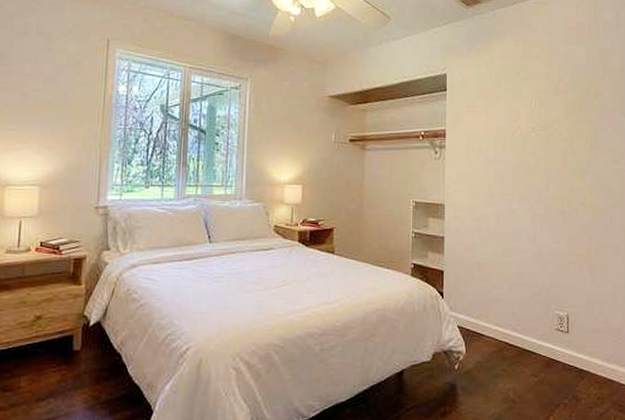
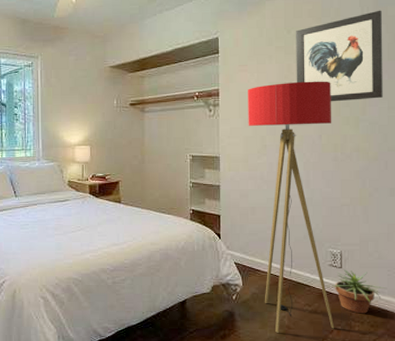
floor lamp: none [475,127,560,409] -> present [248,81,334,334]
wall art: none [524,60,608,151] -> present [296,10,383,102]
potted plant: none [553,334,612,385] -> present [327,269,386,314]

